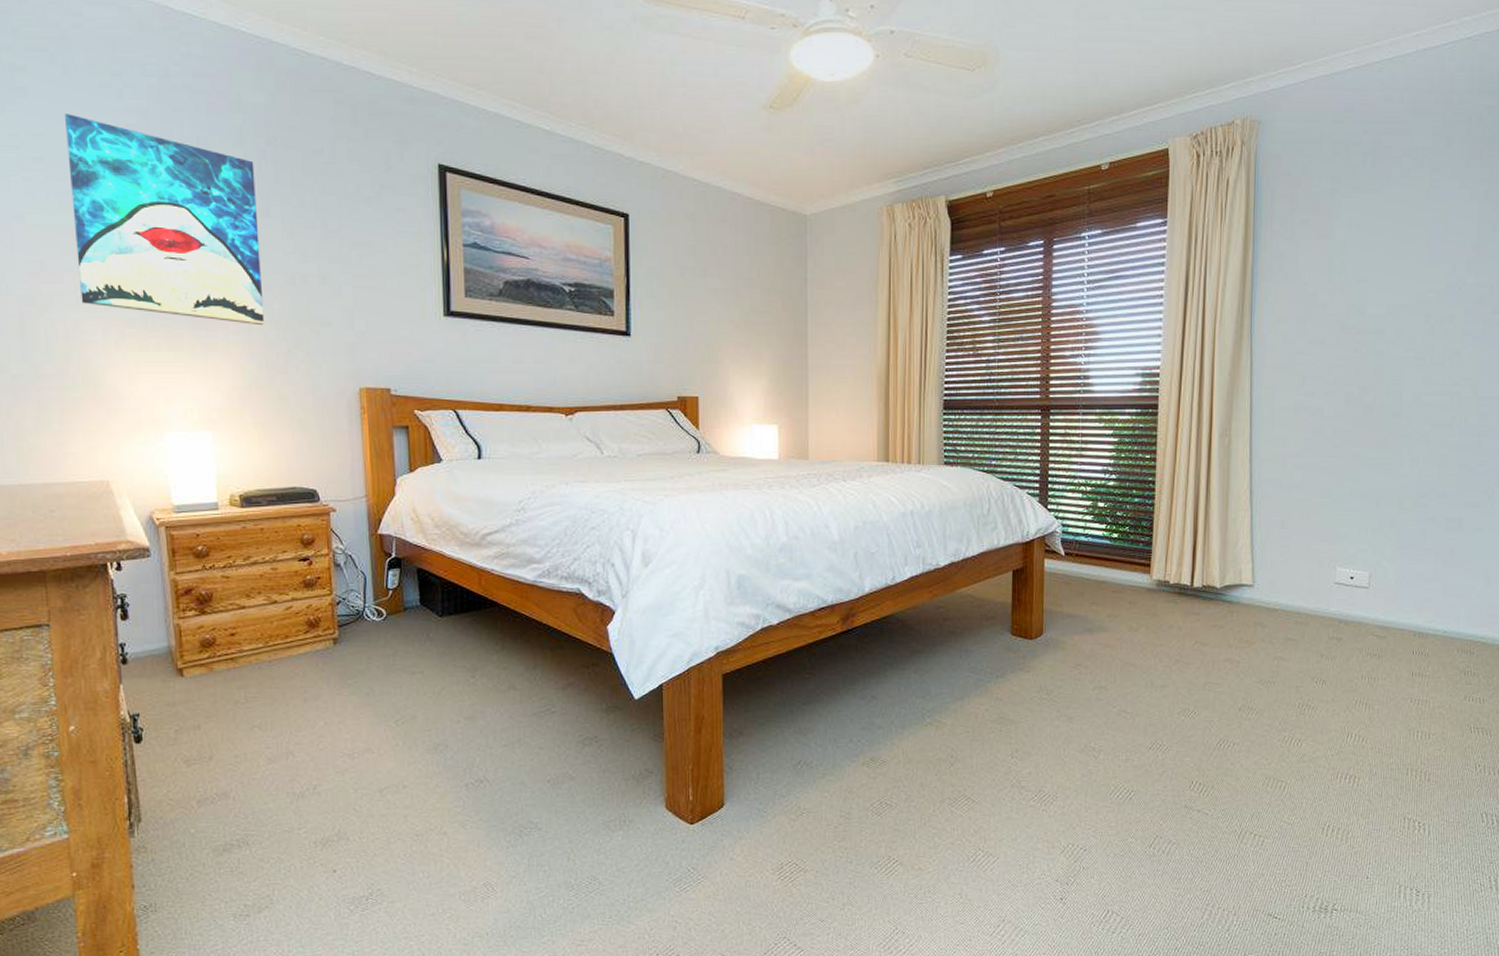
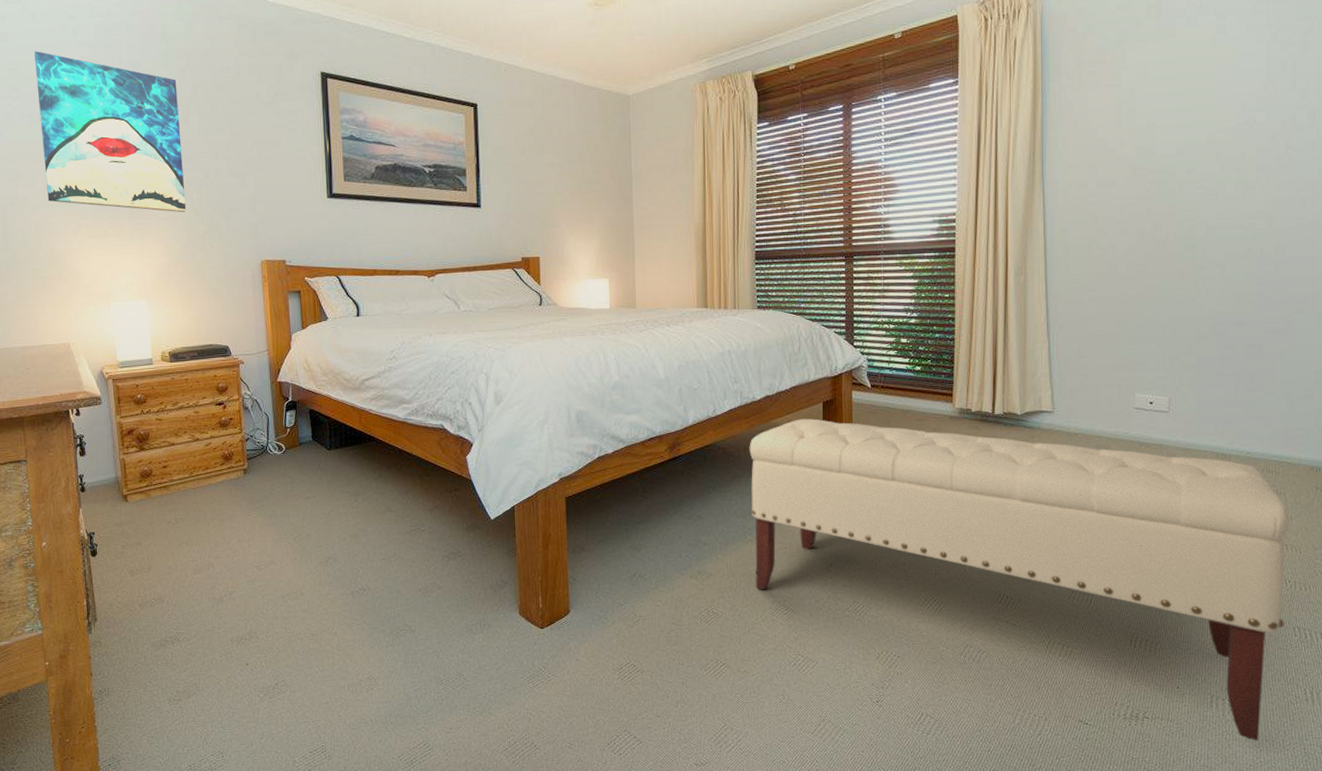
bench: none [931,588,1482,931] -> present [749,418,1289,741]

